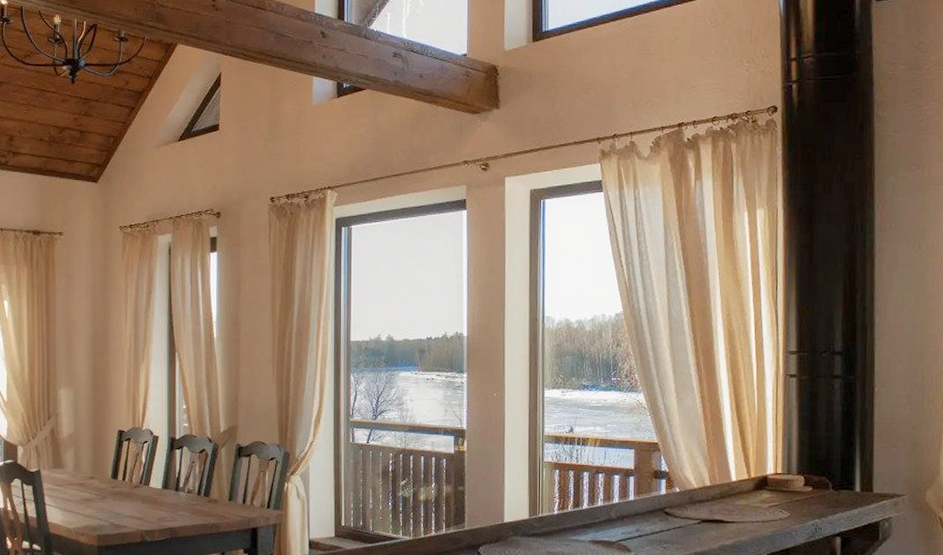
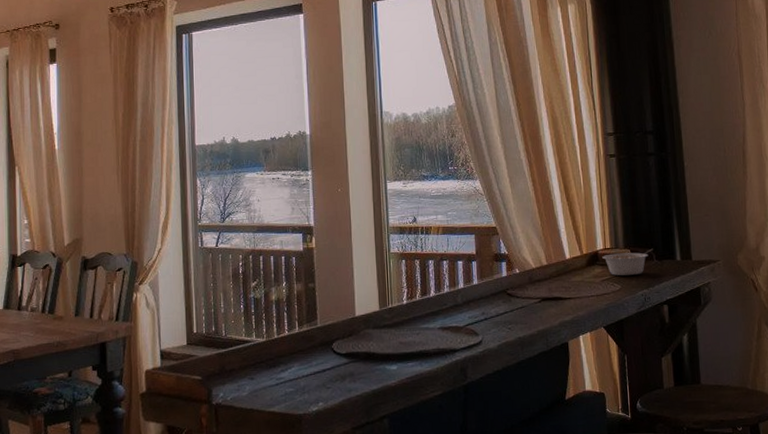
legume: none [772,477,830,504] -> present [602,248,653,276]

